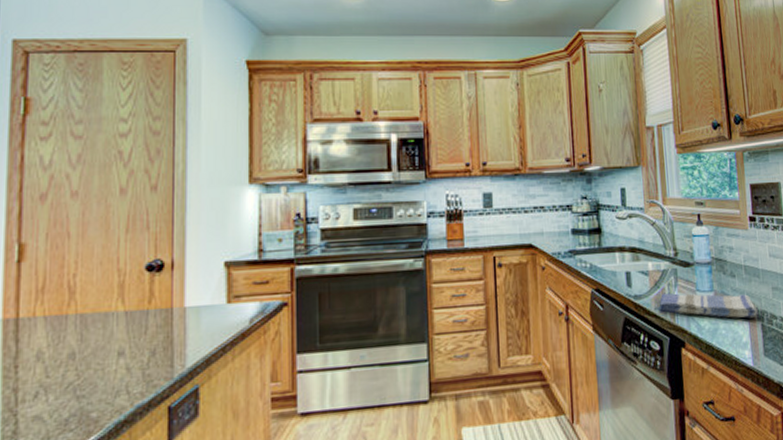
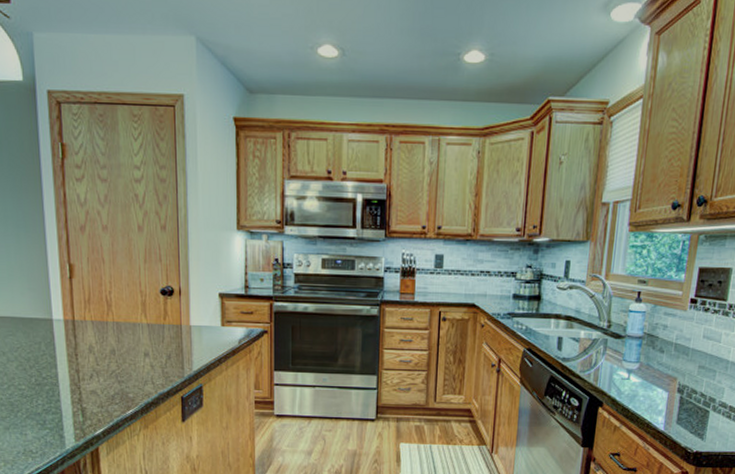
dish towel: present [659,292,758,318] -> none [583,359,680,390]

